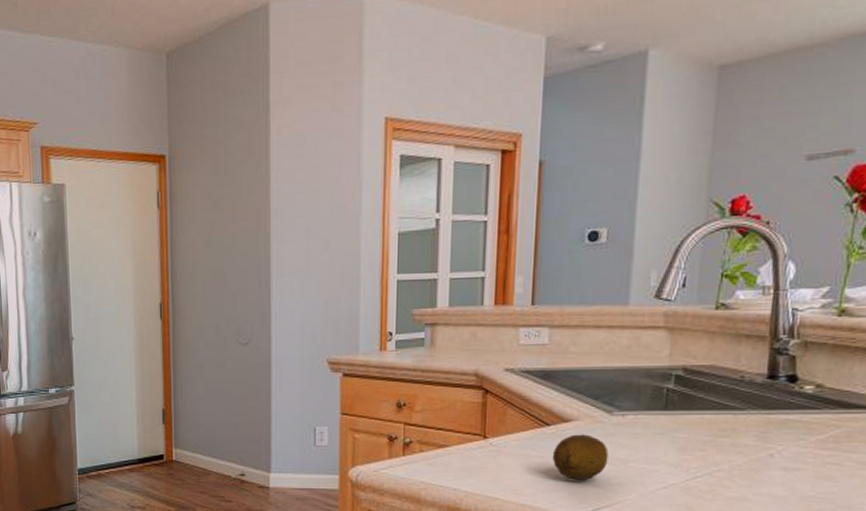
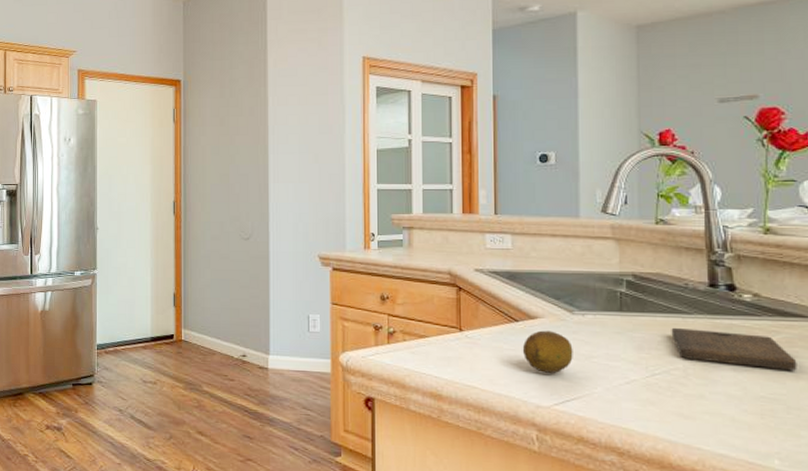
cutting board: none [719,425,855,467] -> present [671,327,797,371]

